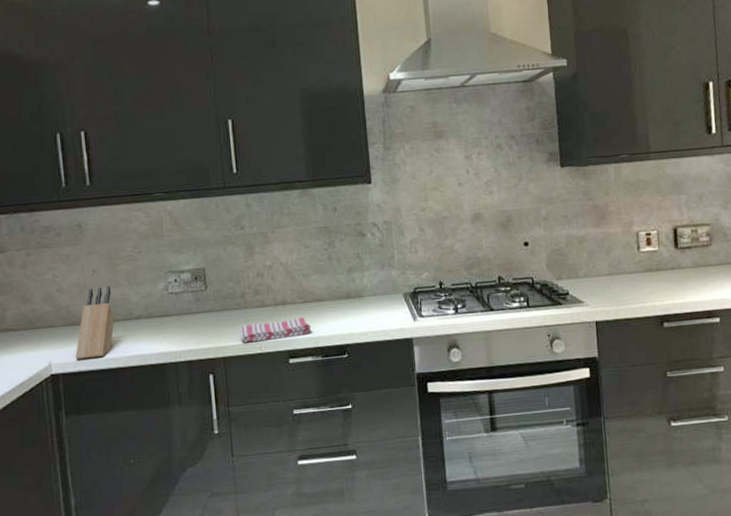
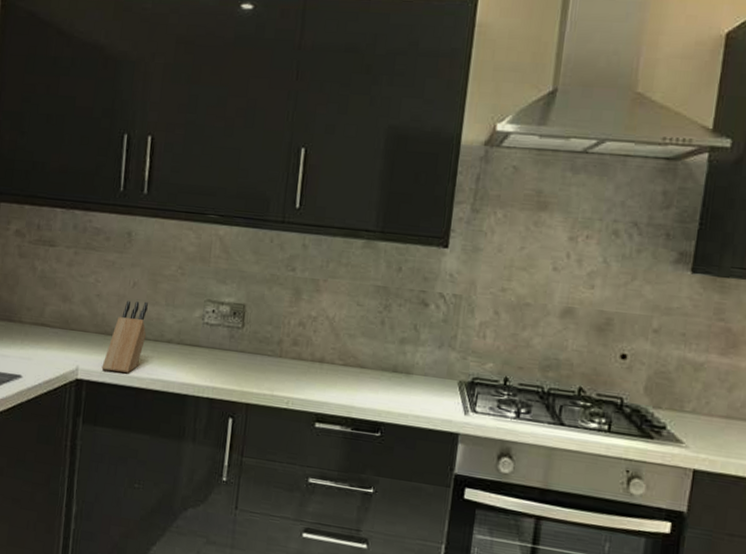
dish towel: present [239,317,311,343] -> none [268,375,347,401]

